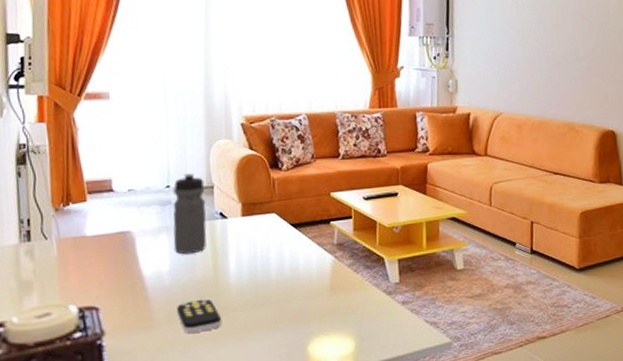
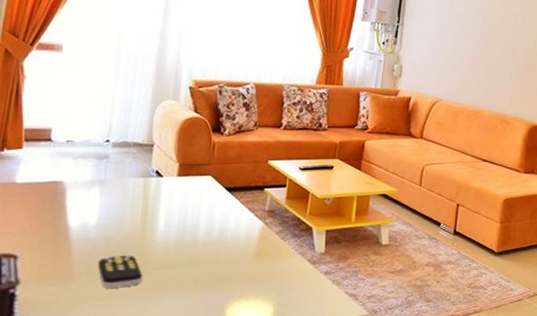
water bottle: present [173,173,207,255] -> none [104,130,145,209]

